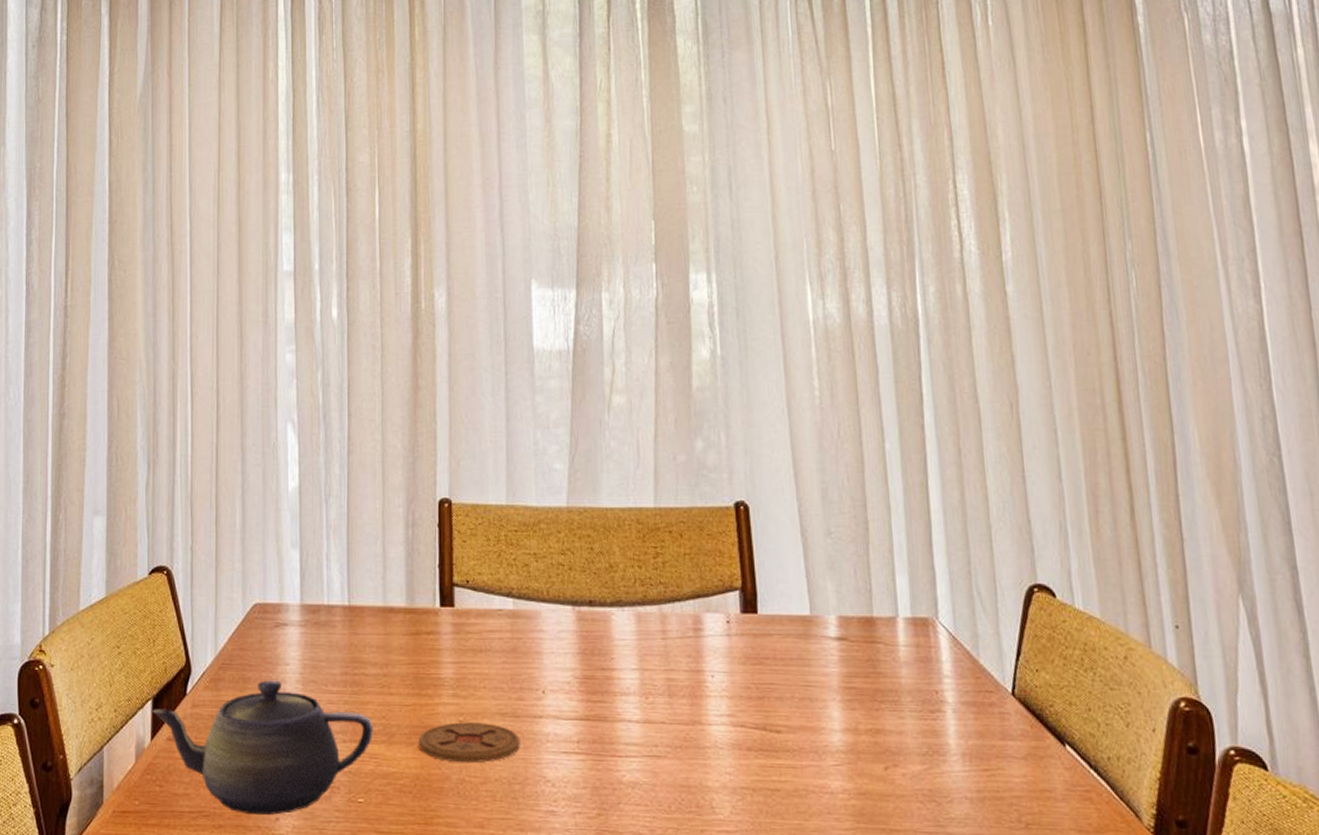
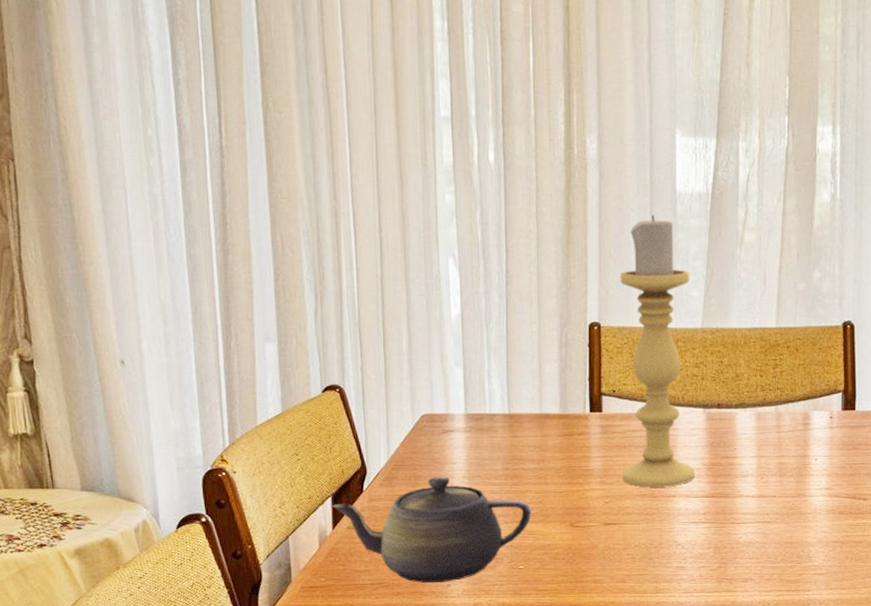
coaster: present [419,722,520,764] -> none [571,503,656,535]
candle holder: none [473,374,565,705] -> present [620,214,694,488]

